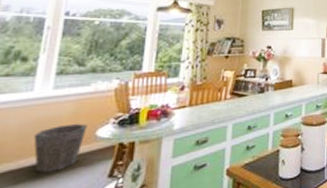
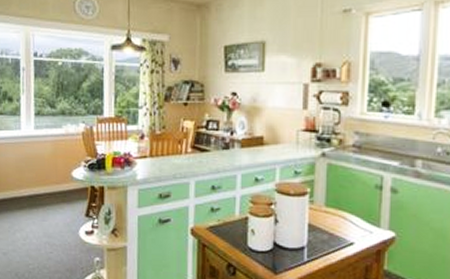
waste bin: present [33,123,87,173] -> none [27,162,64,203]

